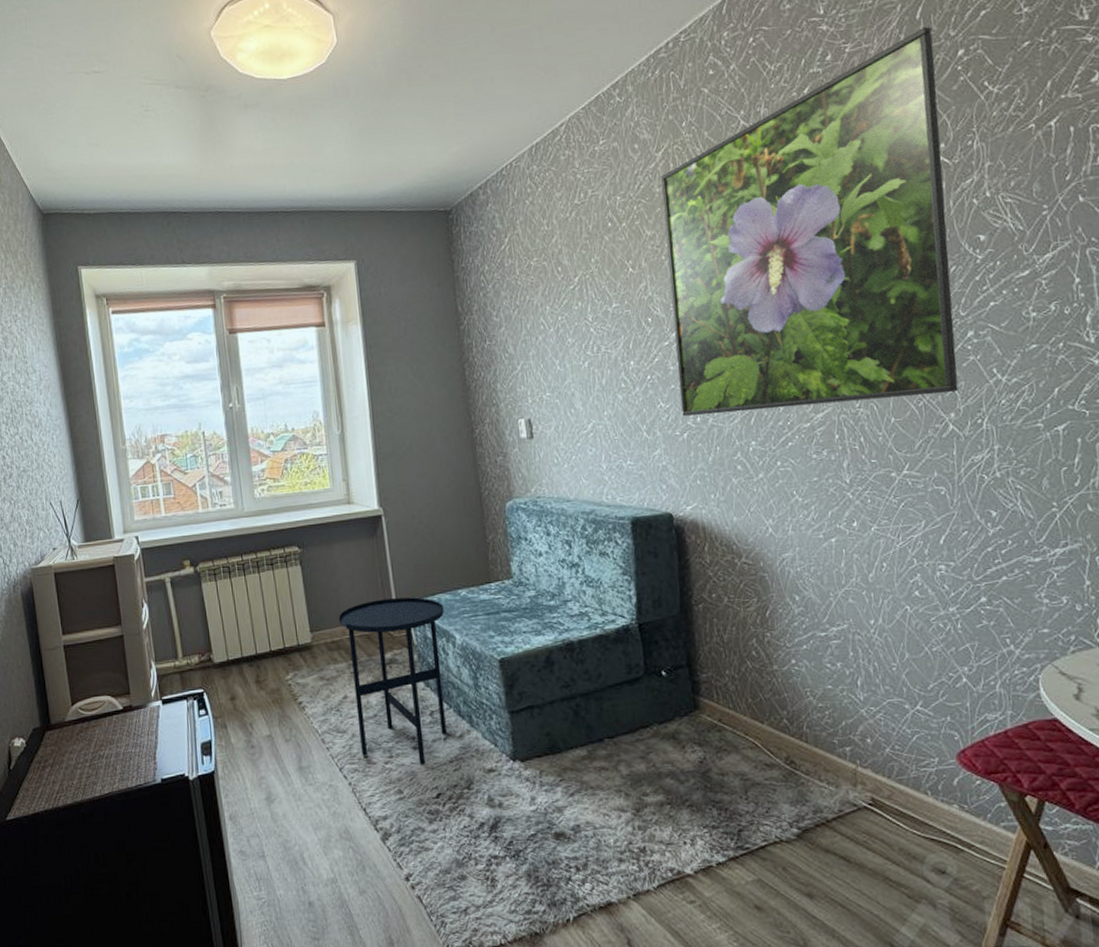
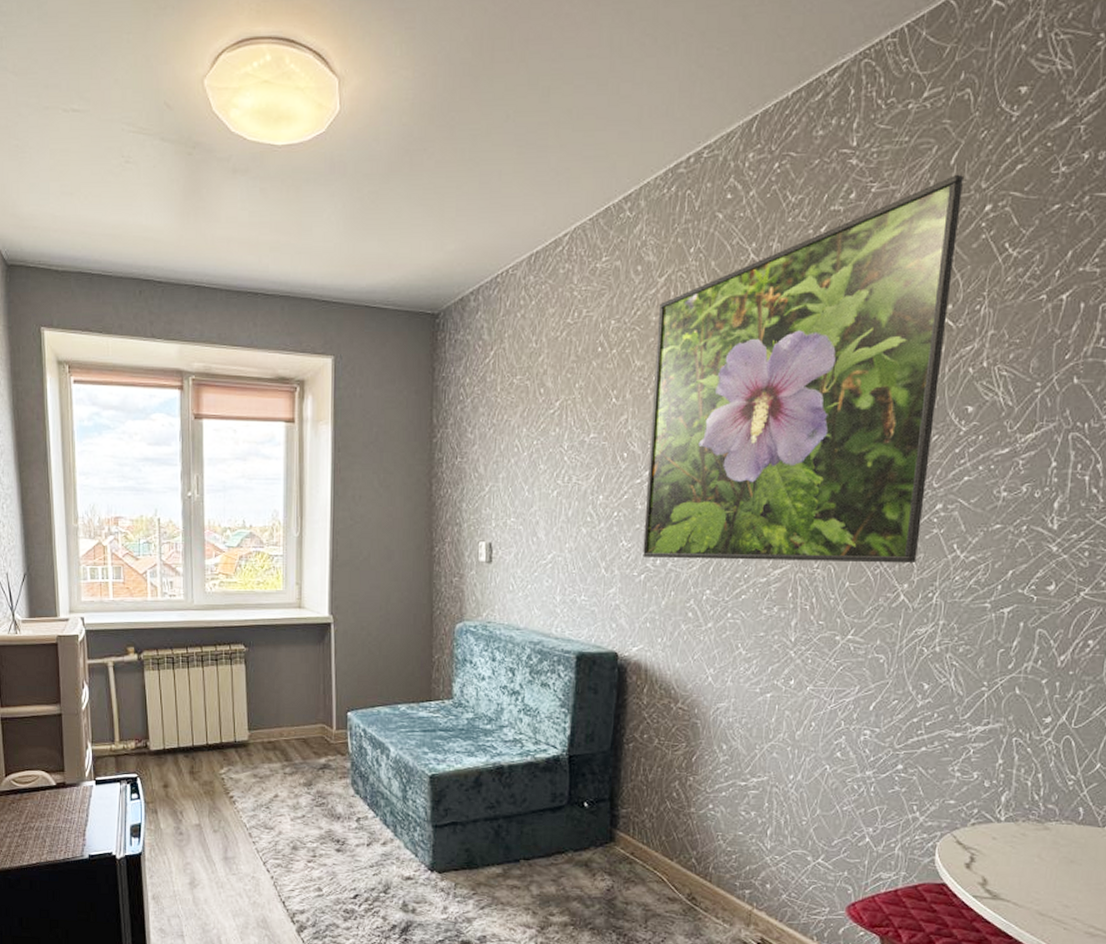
side table: present [339,597,447,764] -> none [278,706,382,865]

